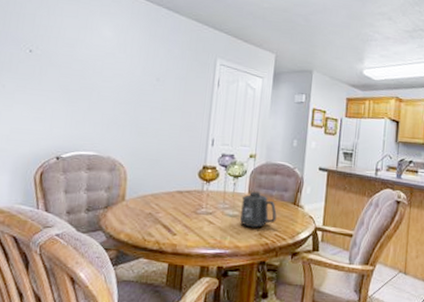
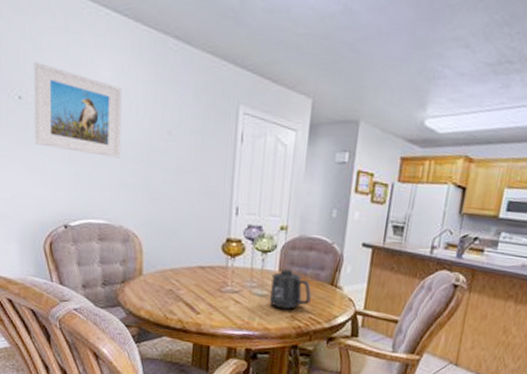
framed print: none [39,24,121,100] -> present [34,62,122,159]

